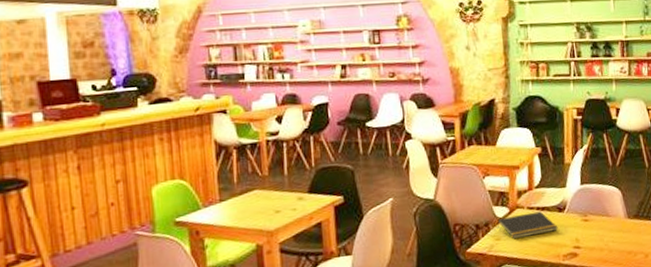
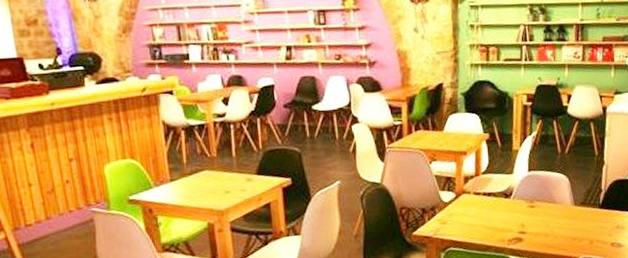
notepad: present [497,211,558,239] -> none [443,197,504,224]

